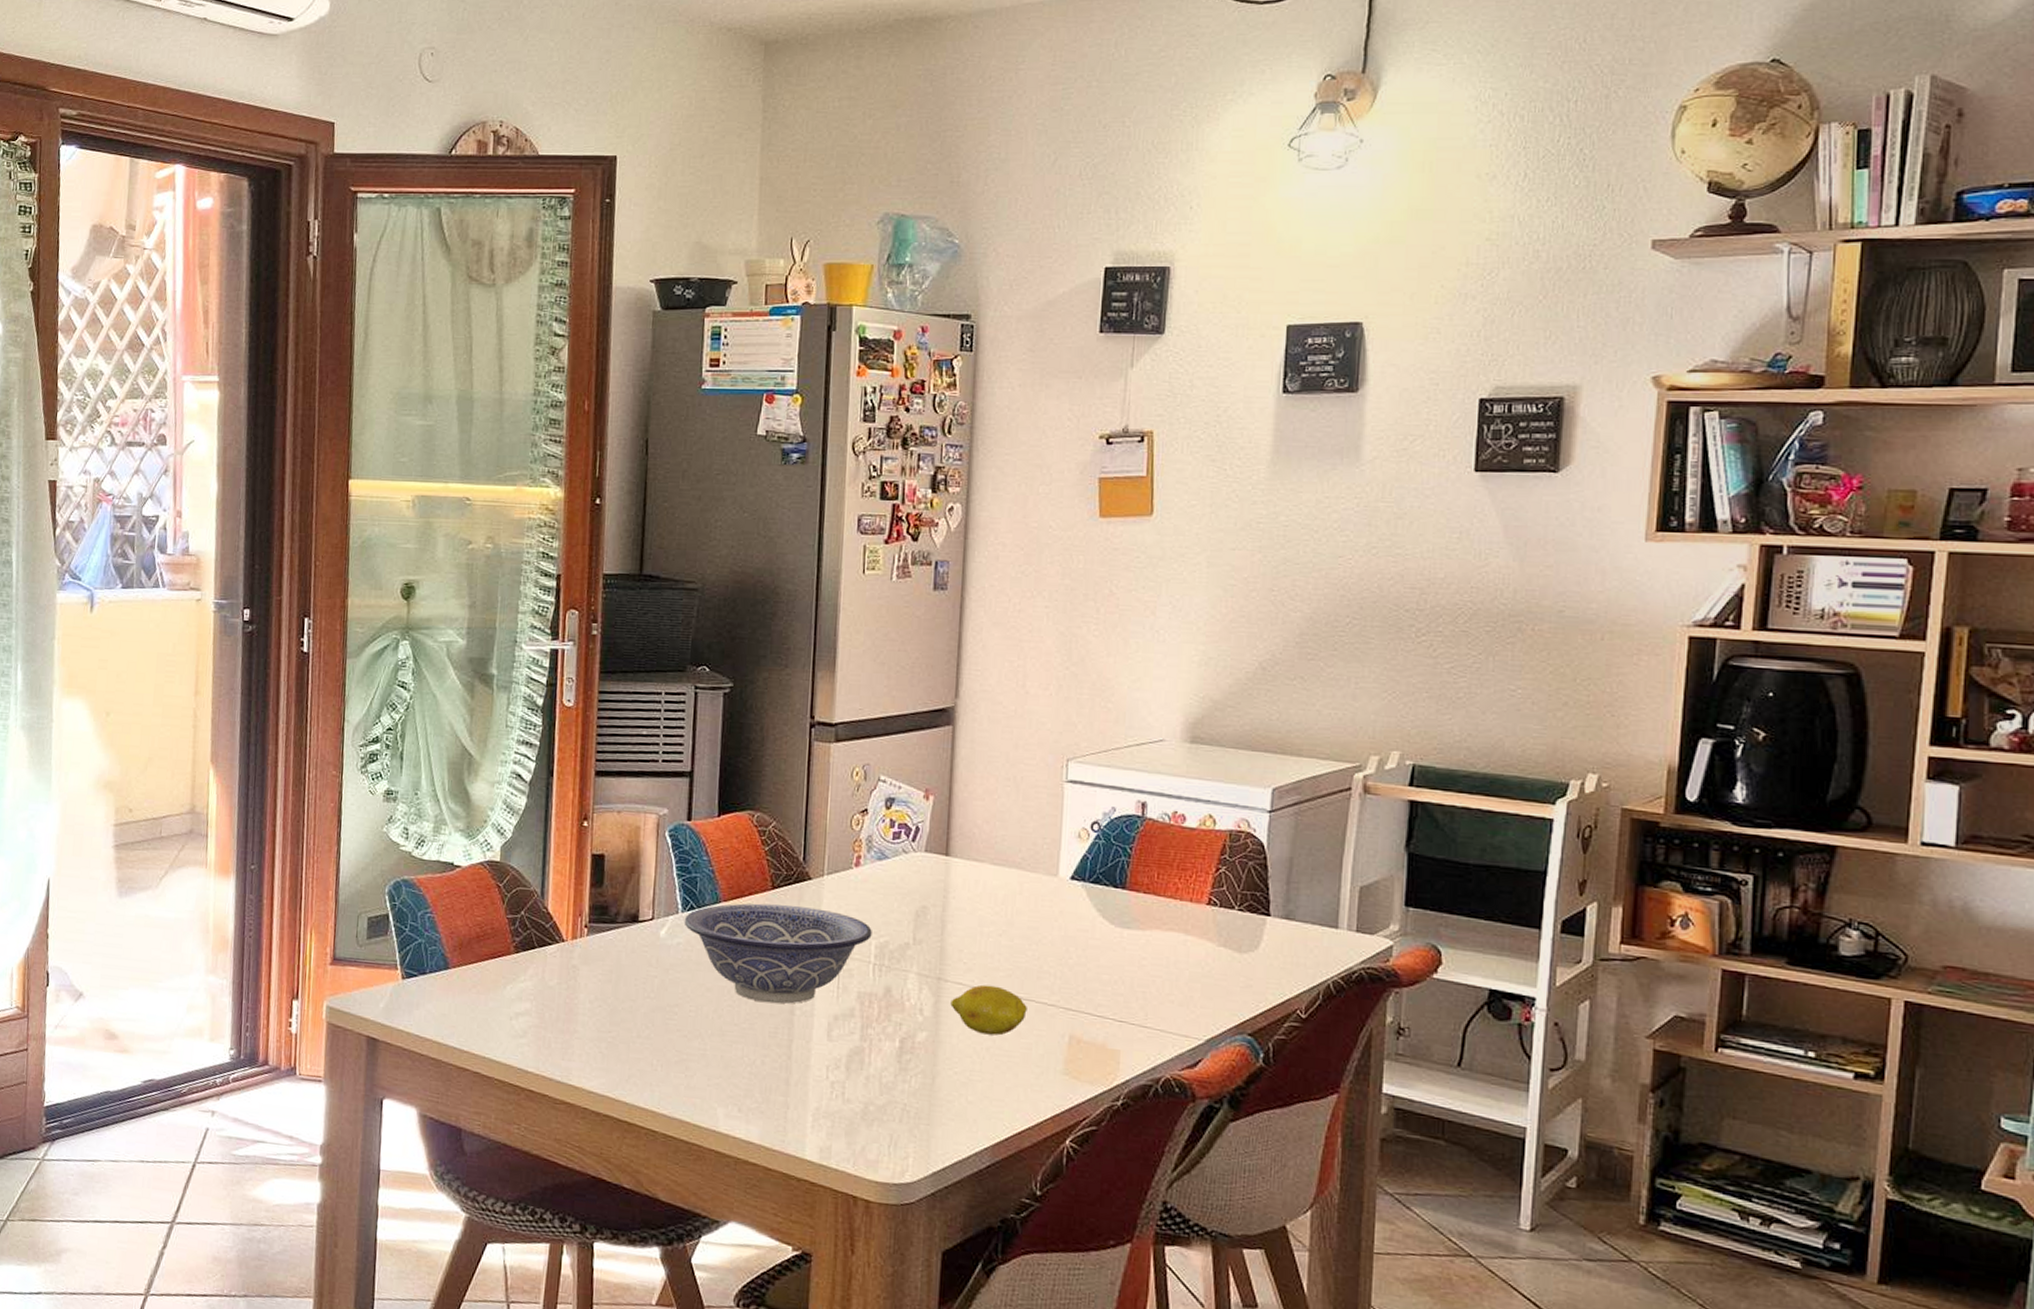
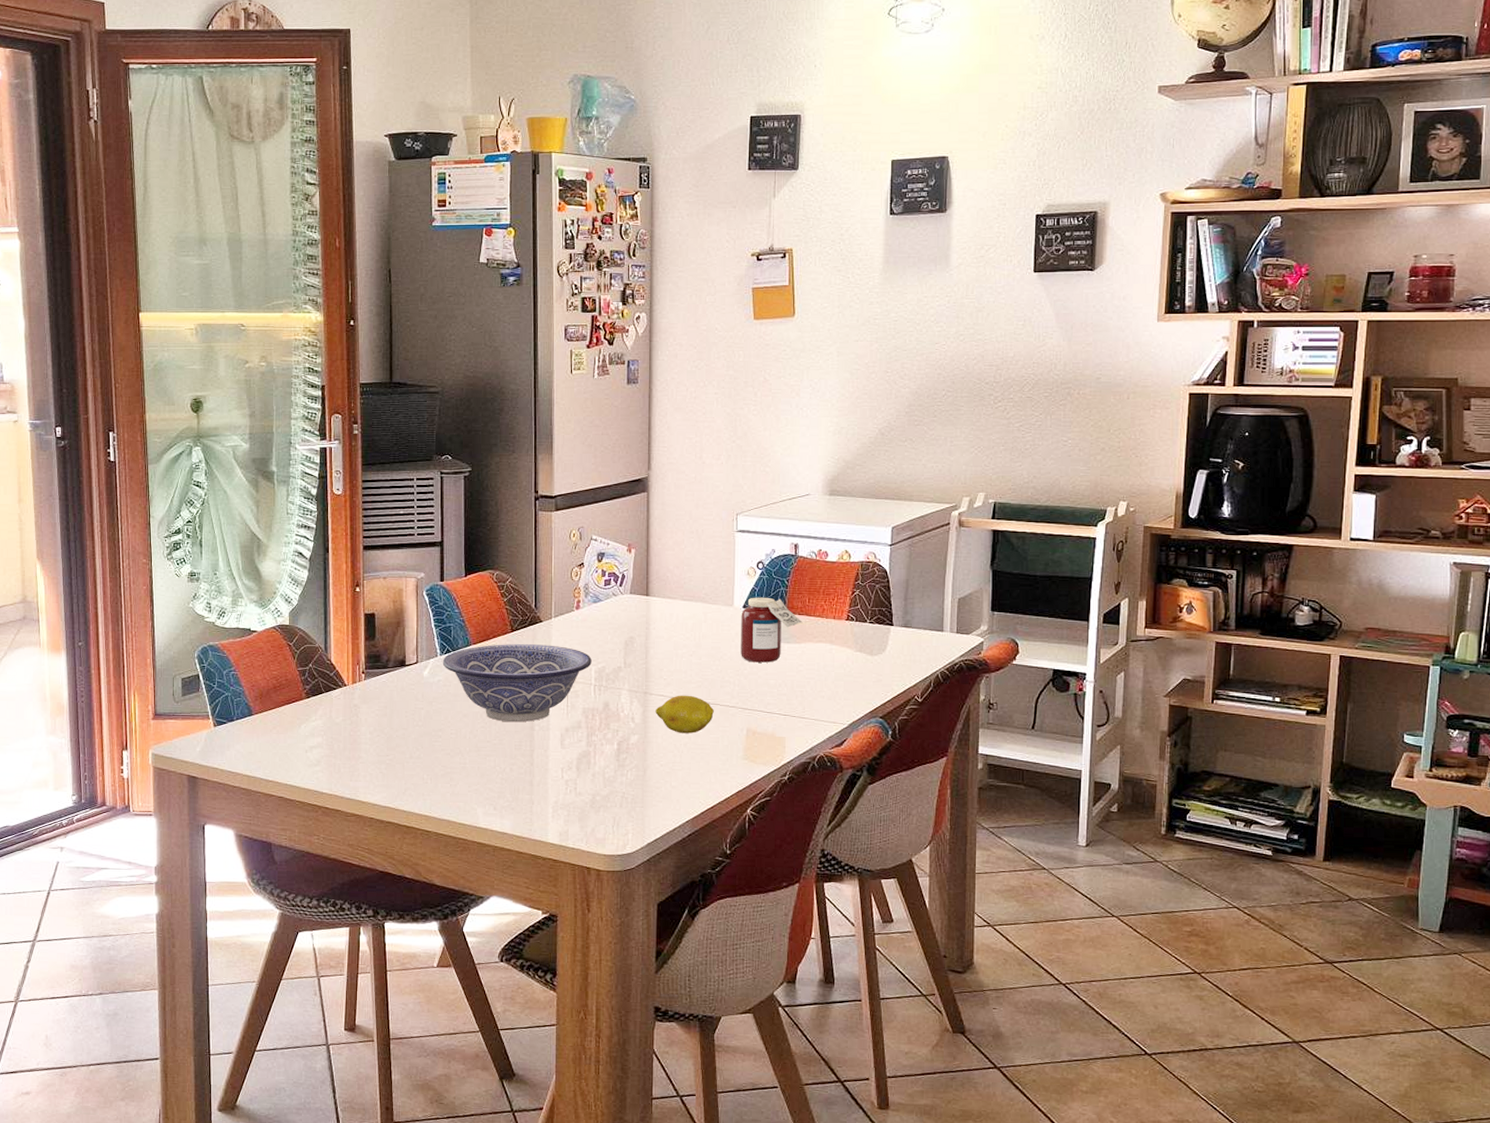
jar: none [1065,866,1149,952] -> present [741,597,803,663]

